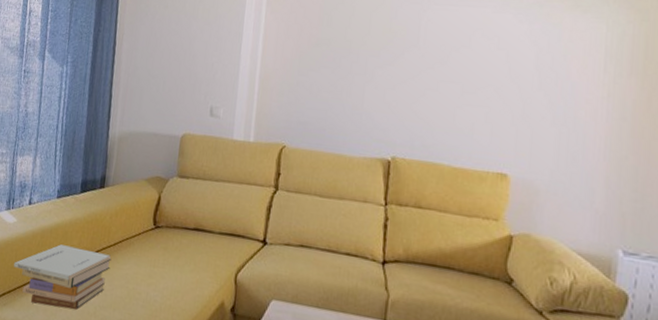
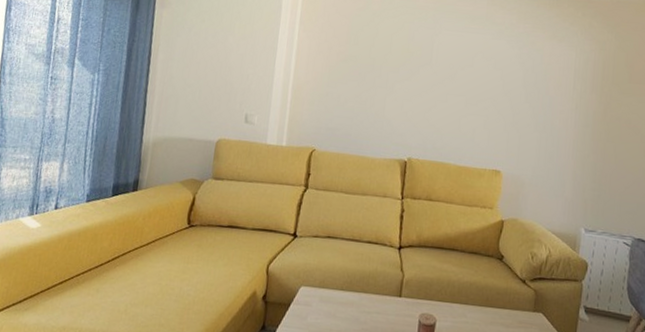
books: present [13,244,112,310] -> none [36,247,144,309]

